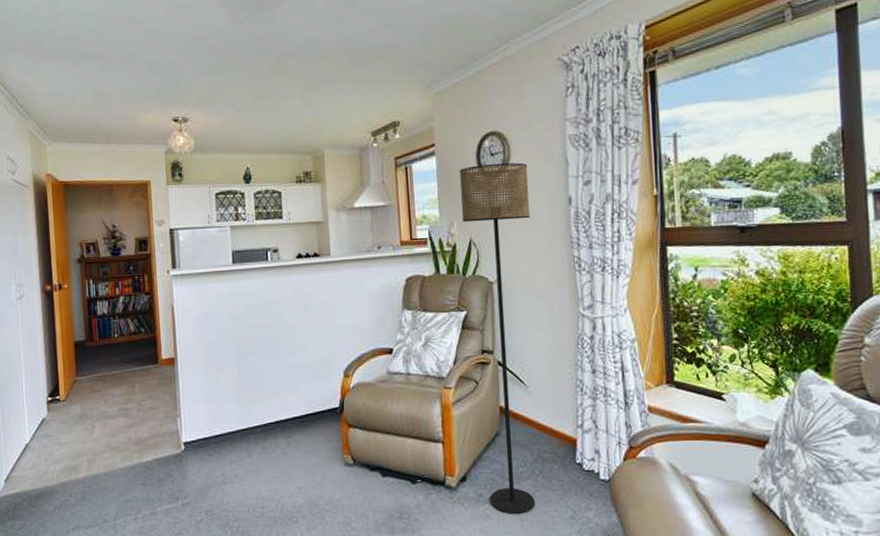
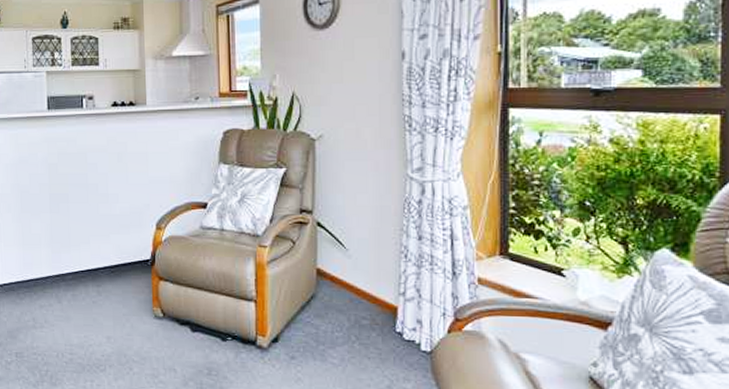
floor lamp: present [459,162,536,514] -> none [284,13,359,380]

